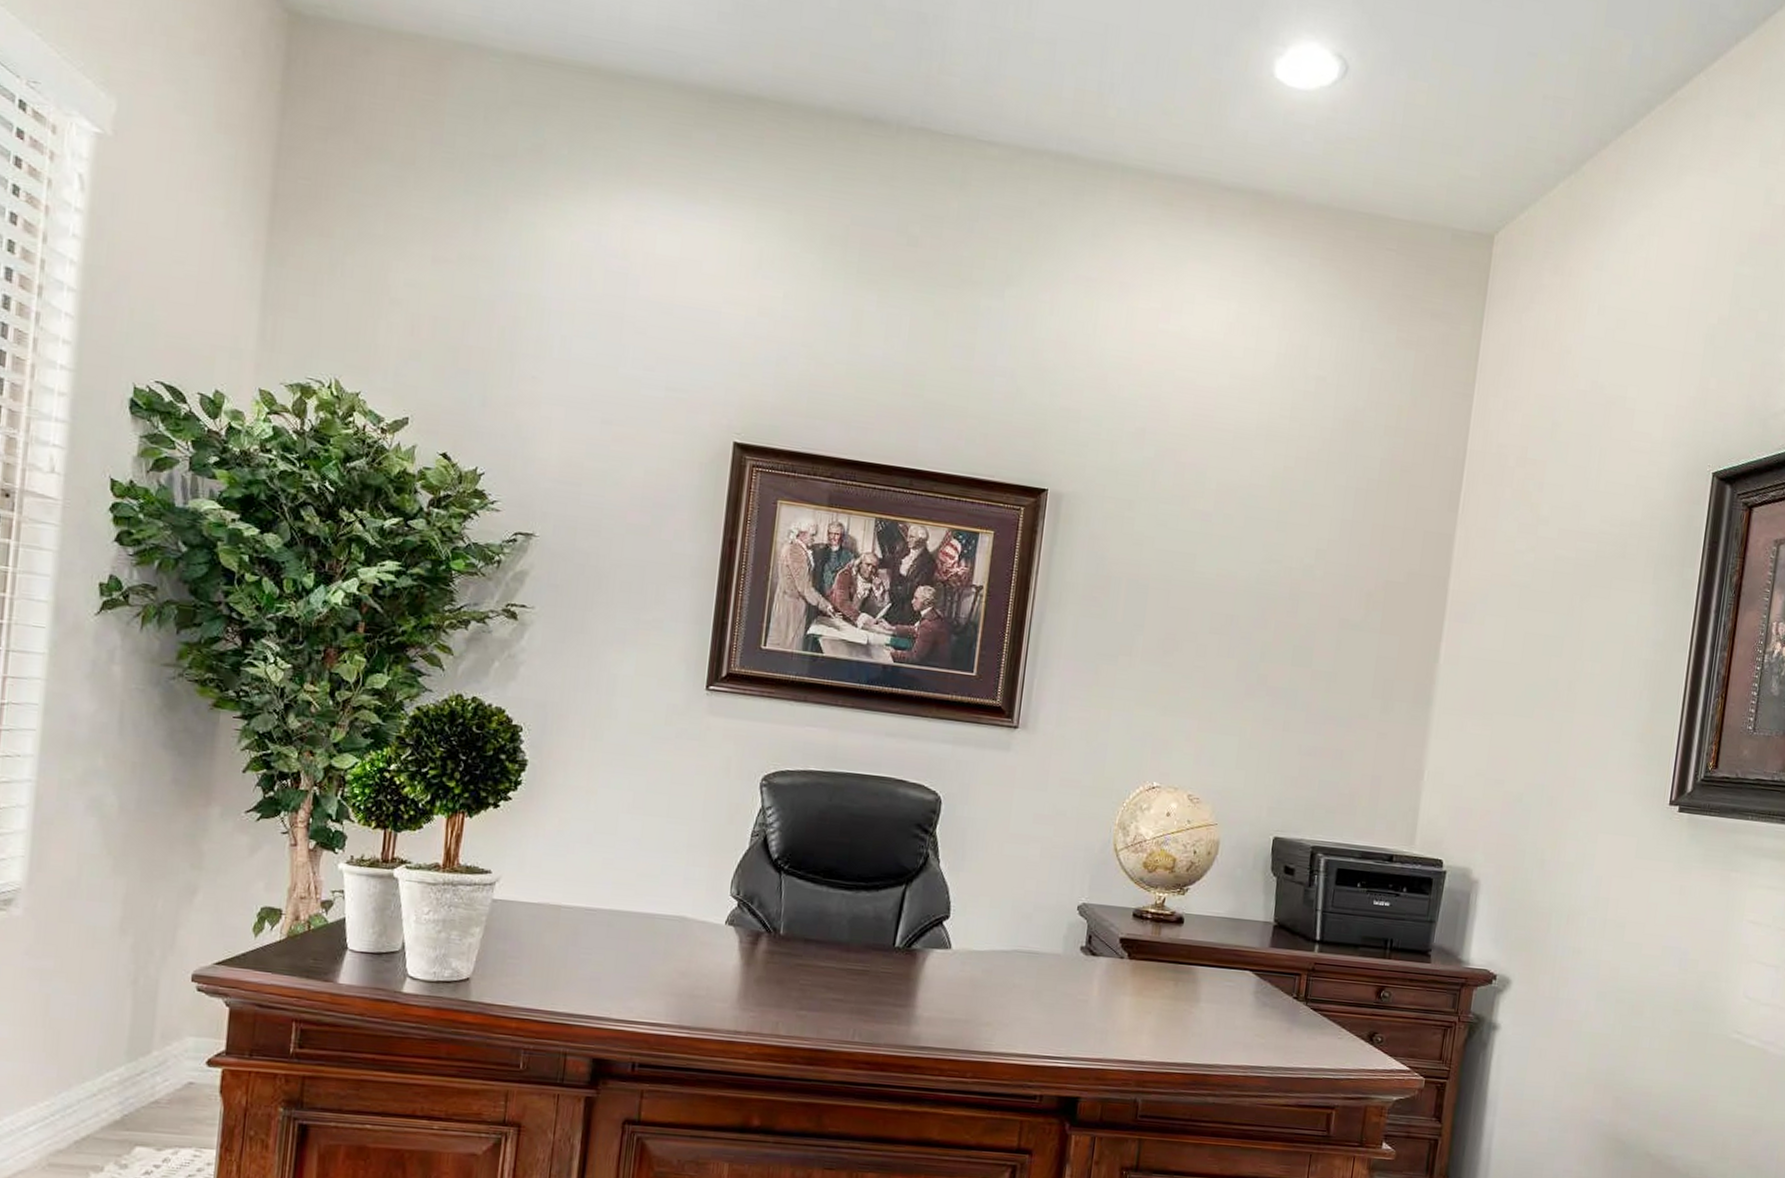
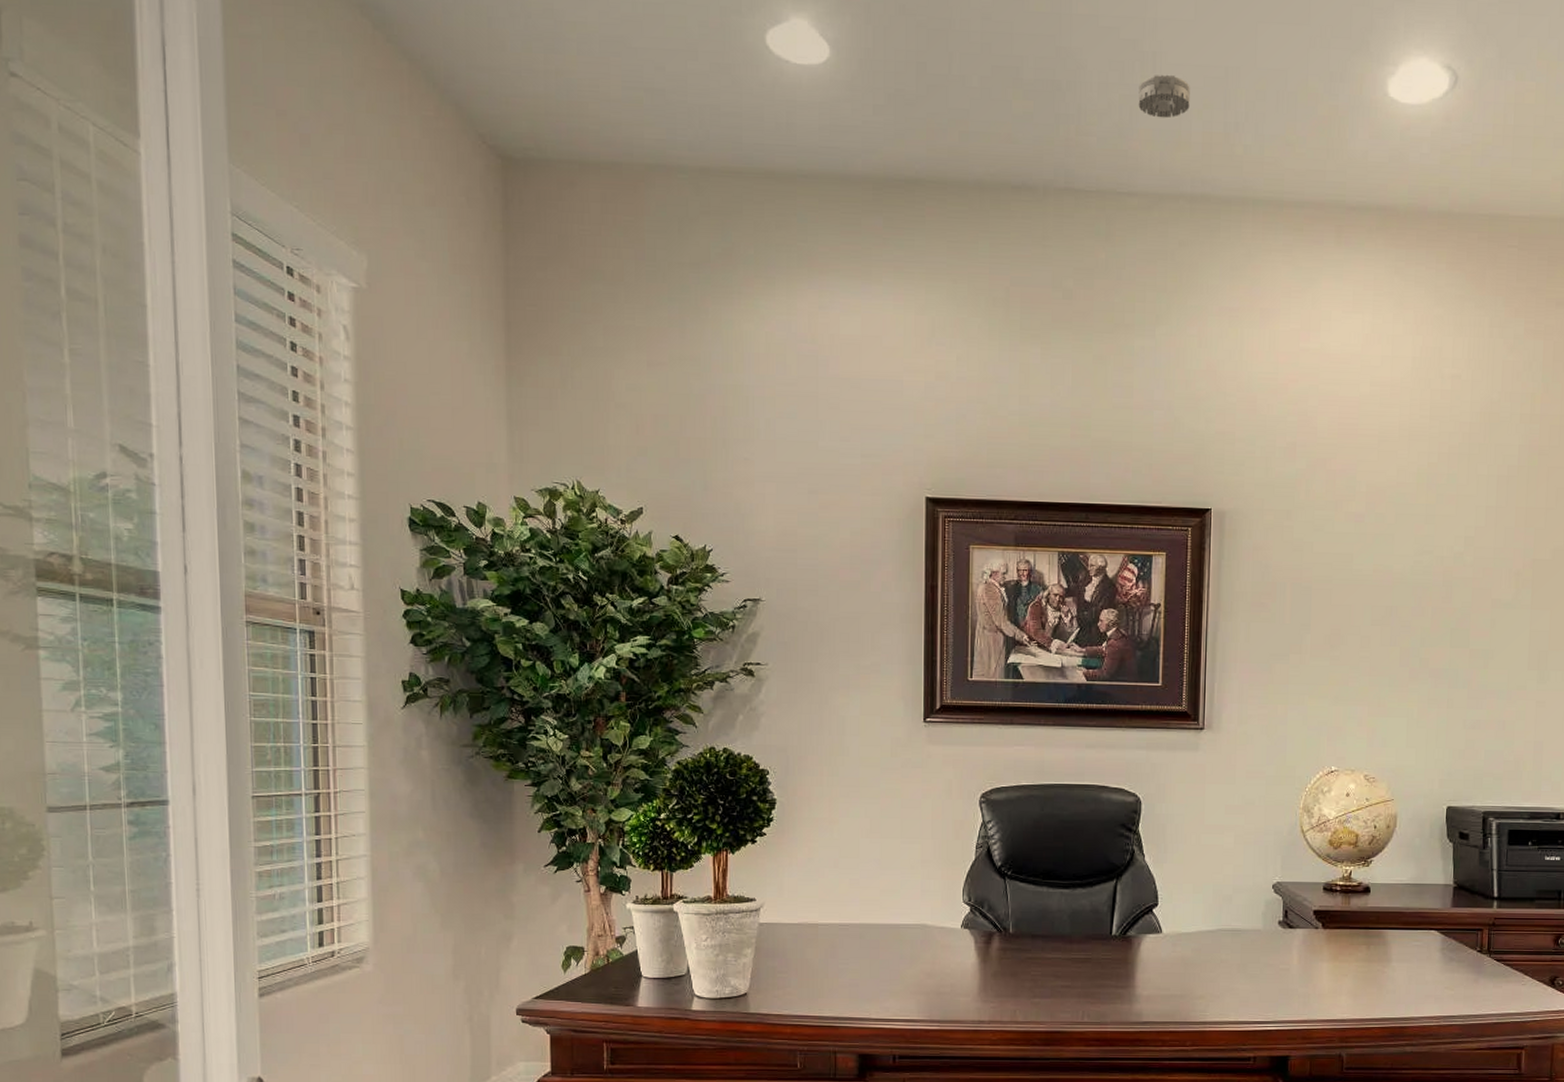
smoke detector: none [1008,21,1066,69] -> present [1138,74,1190,118]

